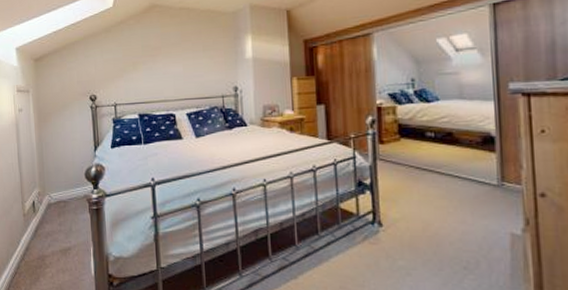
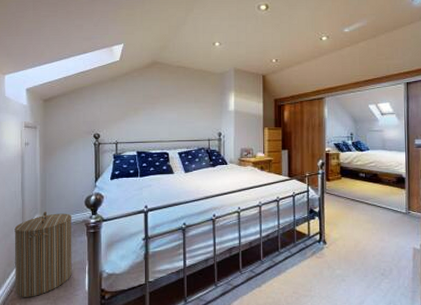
laundry hamper: none [14,185,76,280] -> present [14,211,72,297]

